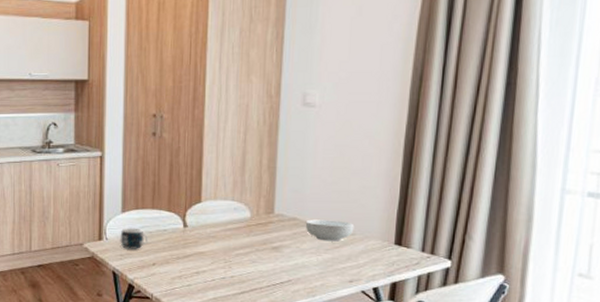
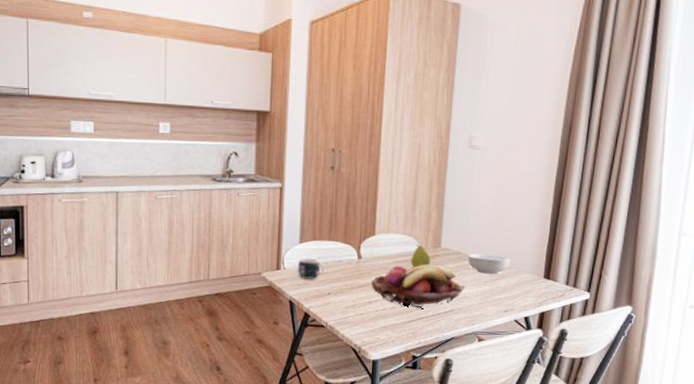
fruit basket: none [199,232,303,279] -> present [371,264,465,308]
fruit: none [241,211,263,235] -> present [410,244,431,268]

